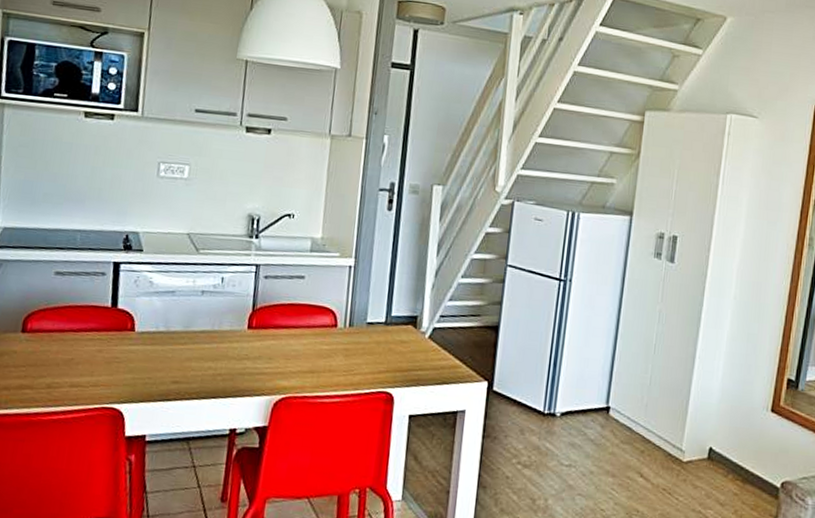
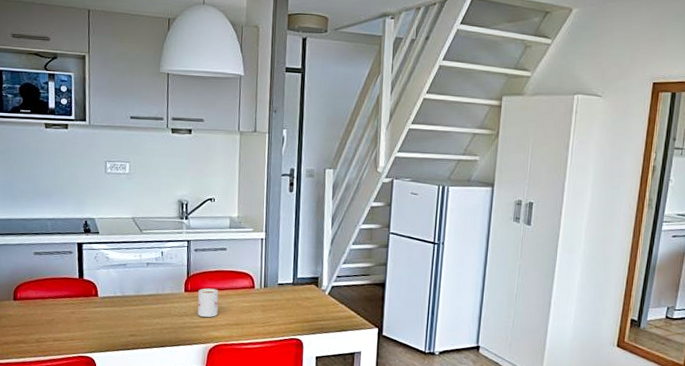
mug: none [262,325,292,363] -> present [197,288,219,318]

